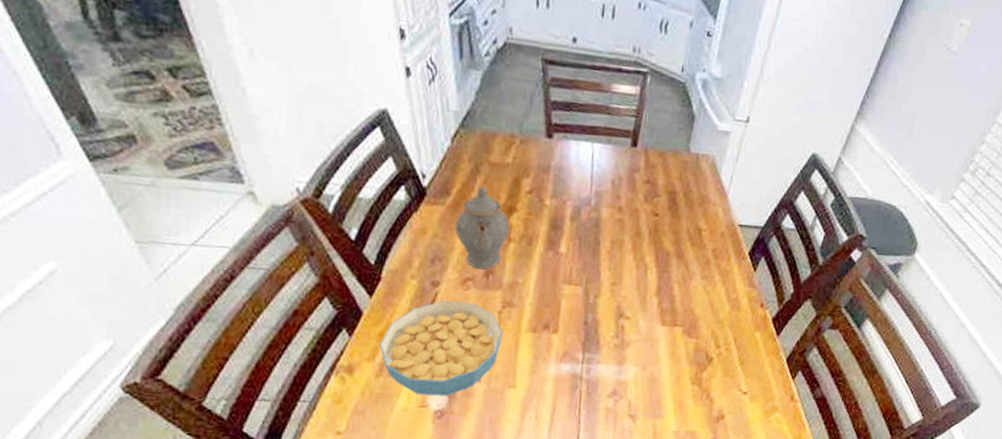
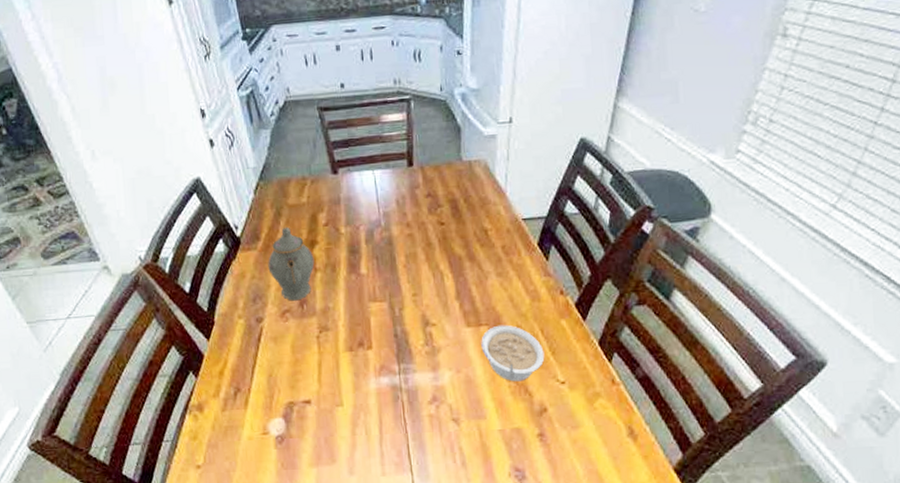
cereal bowl: present [379,300,503,397] -> none [221,332,324,423]
legume: none [672,328,733,387] -> present [481,325,545,382]

